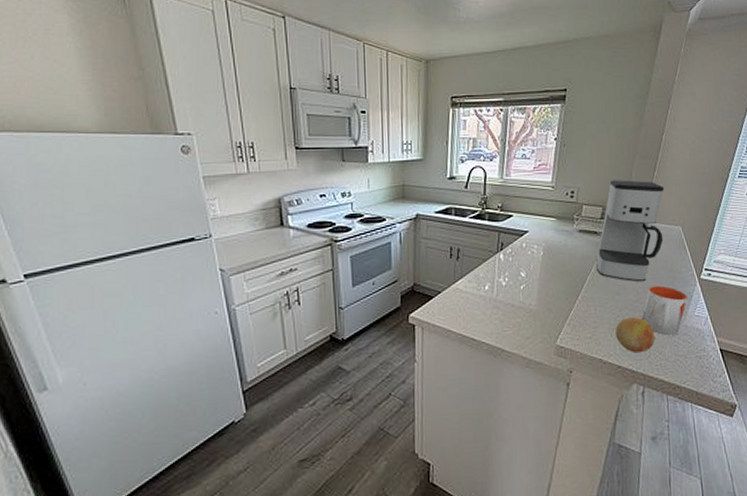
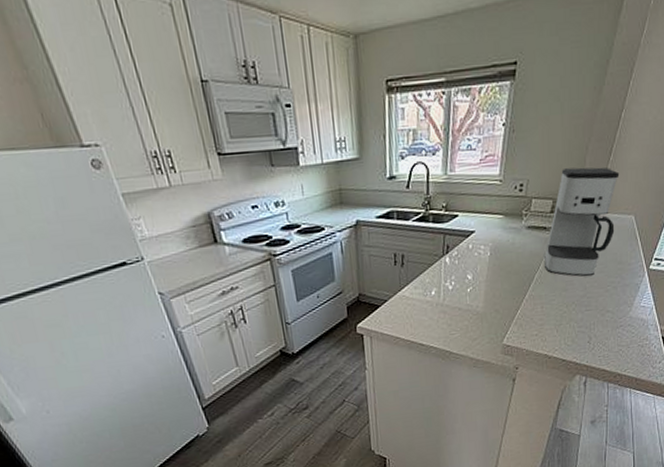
fruit: present [615,317,656,352] -> none [561,312,600,346]
mug: present [642,285,687,335] -> none [588,279,634,327]

